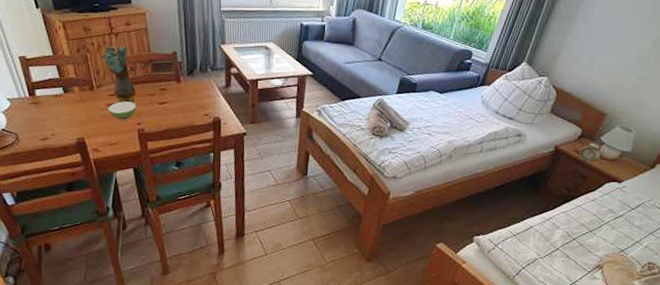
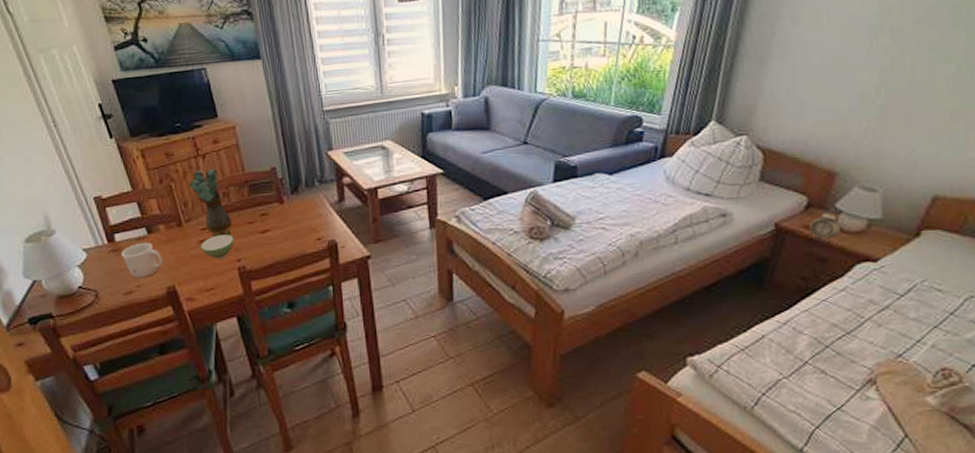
mug: none [40,99,76,129] -> present [120,242,164,279]

